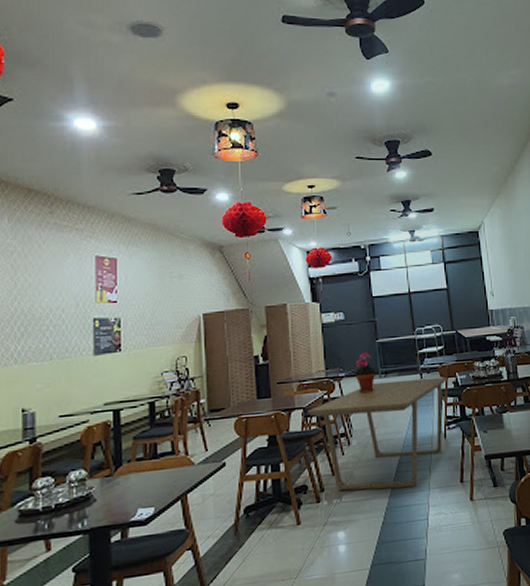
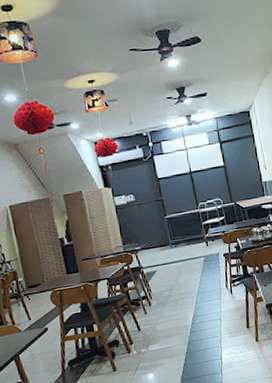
dining table: present [307,376,447,491] -> none [111,242,230,342]
potted plant: present [353,352,378,394] -> none [147,227,169,263]

